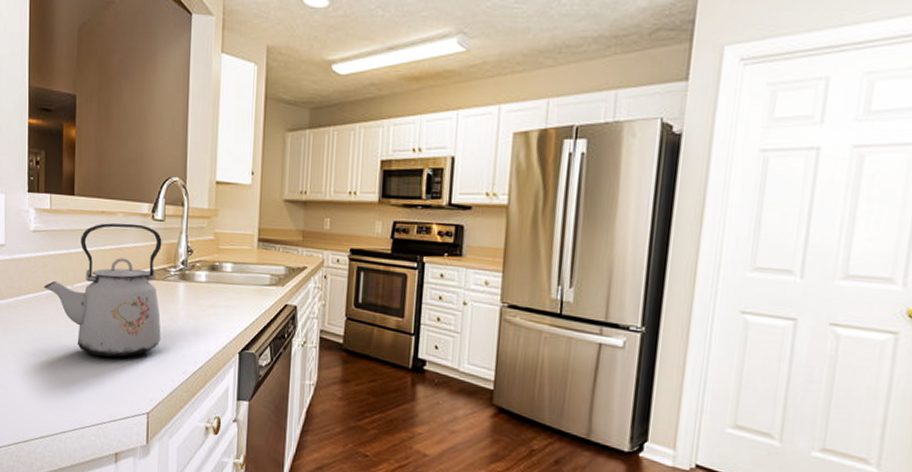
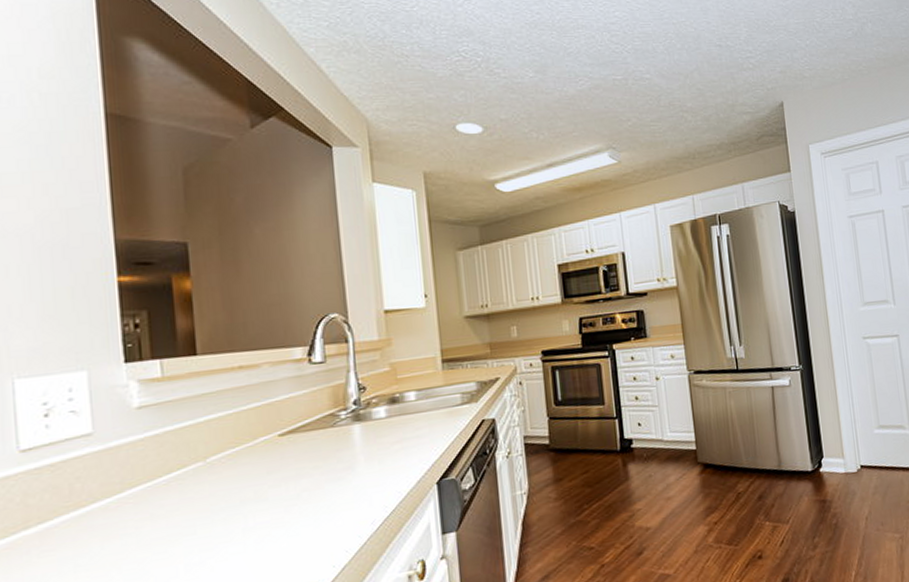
kettle: present [43,223,162,358] -> none [160,371,338,537]

